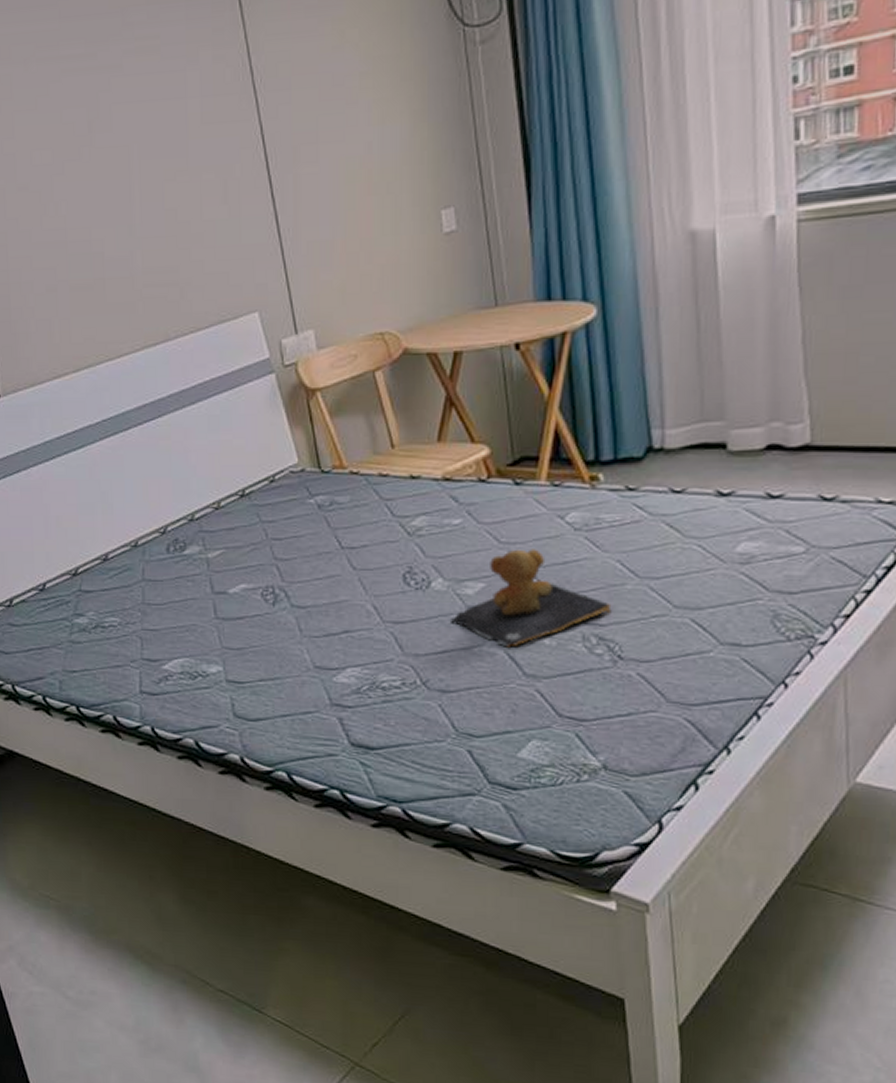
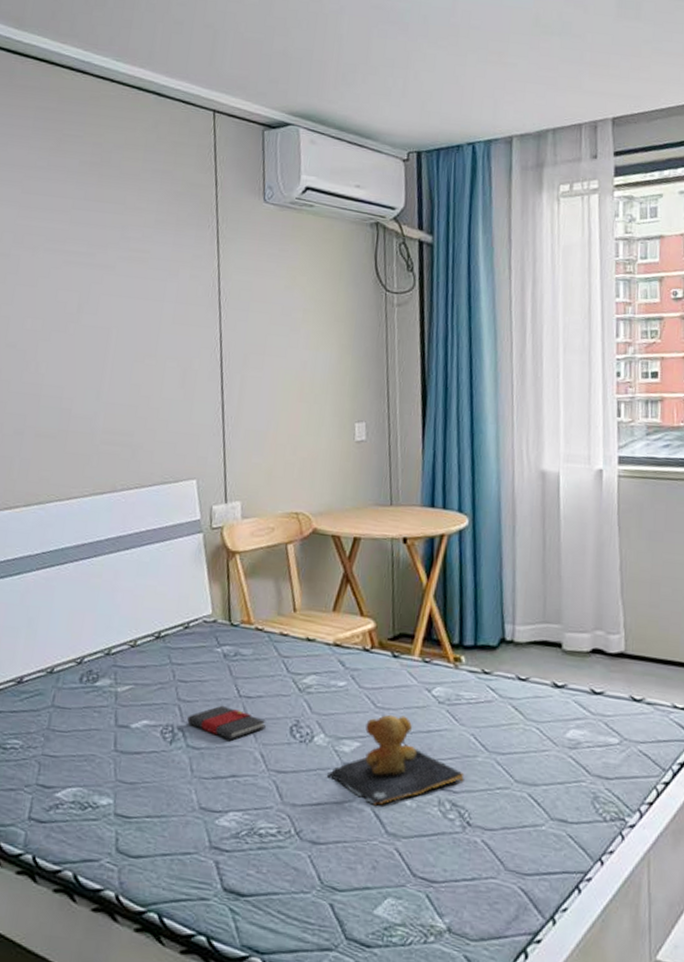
book: none [288,559,375,595] -> present [187,705,266,740]

